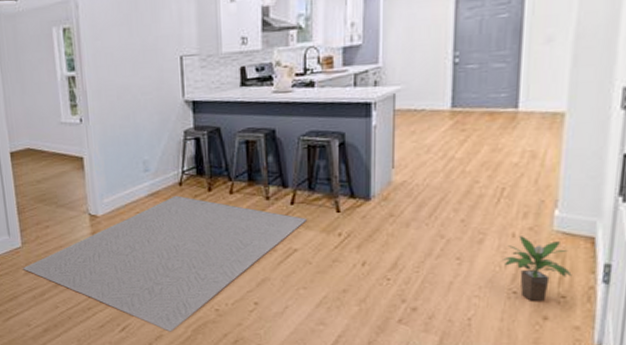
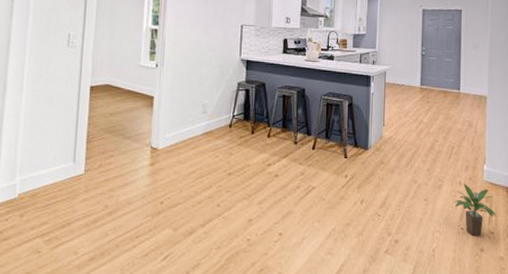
rug: present [22,195,307,332] -> none [80,135,323,261]

